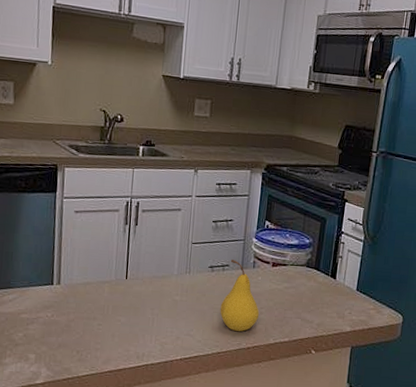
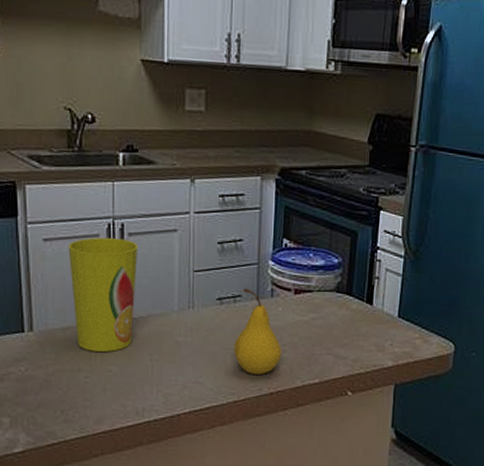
cup: none [93,212,150,305] -> present [68,238,139,352]

